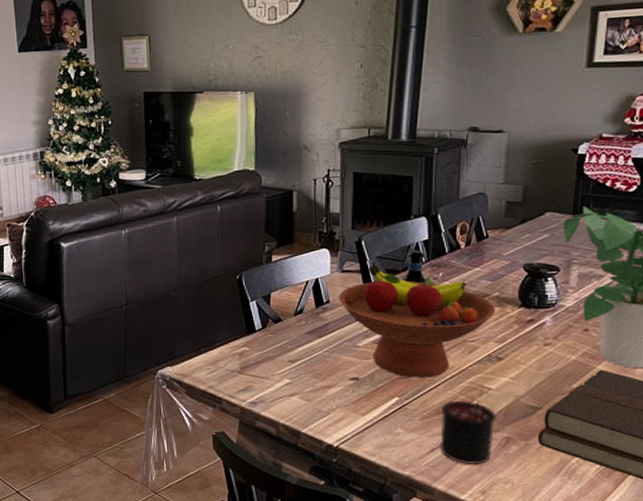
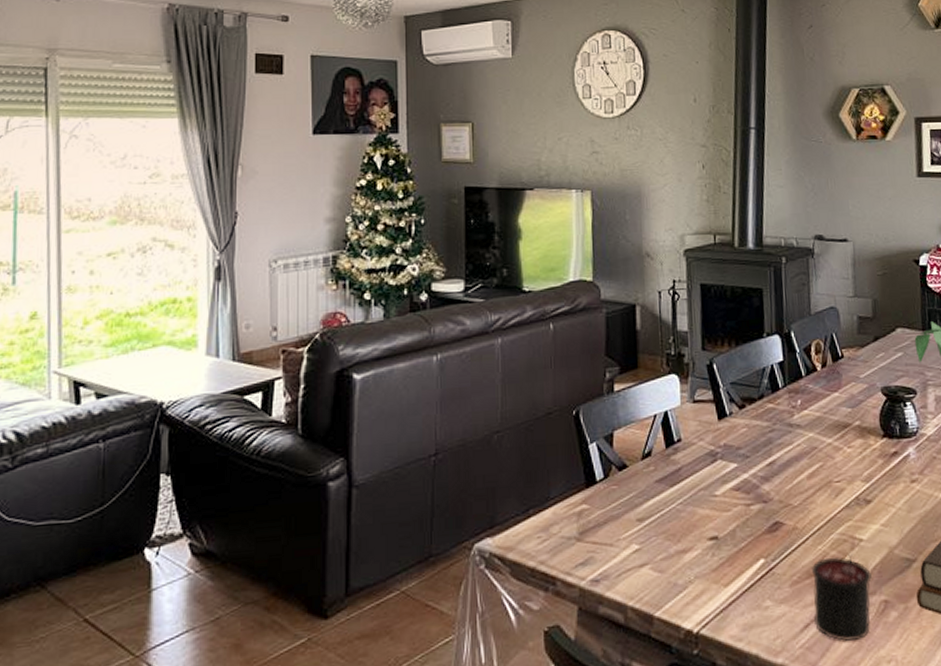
fruit bowl: present [339,264,495,378] -> none [691,392,859,532]
tequila bottle: present [399,250,435,285] -> none [756,373,794,415]

